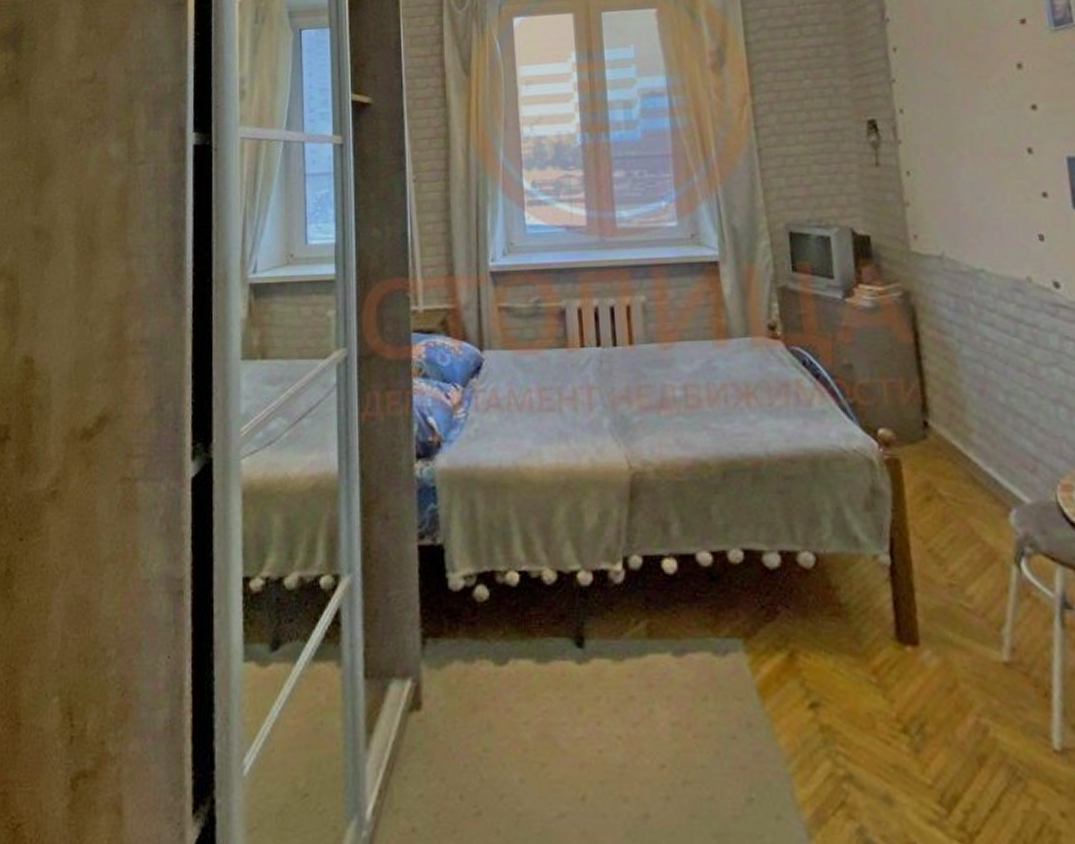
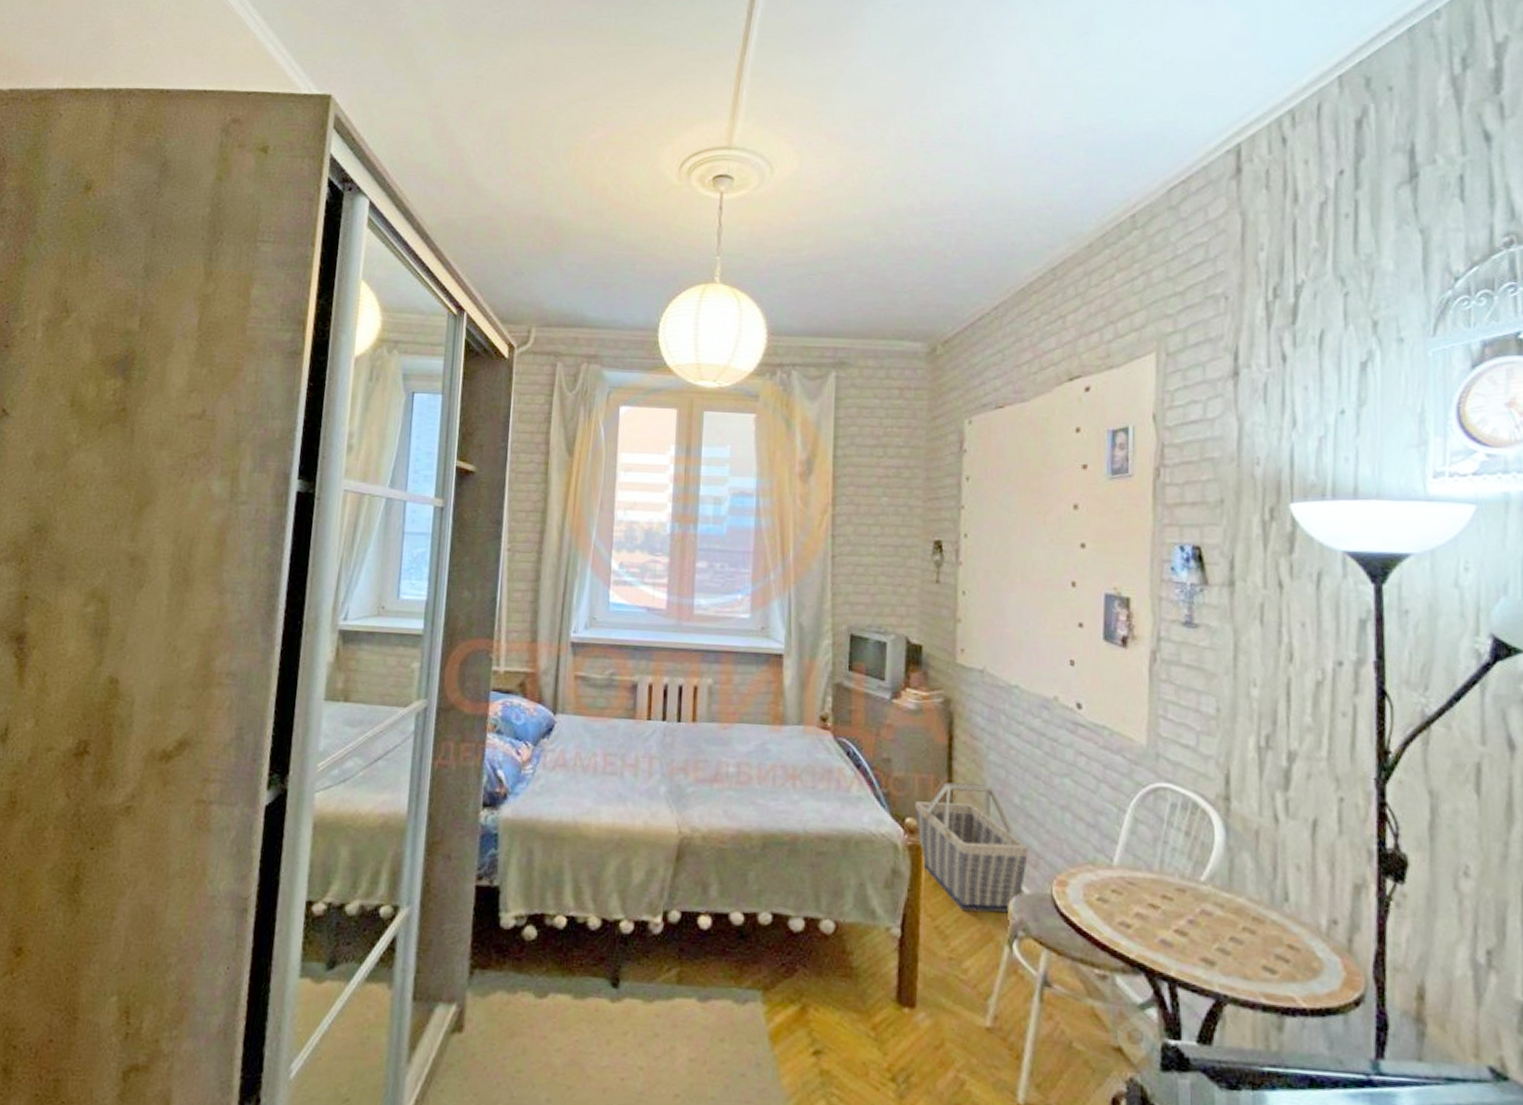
basket: none [886,383,1024,528] -> present [915,782,1029,912]

